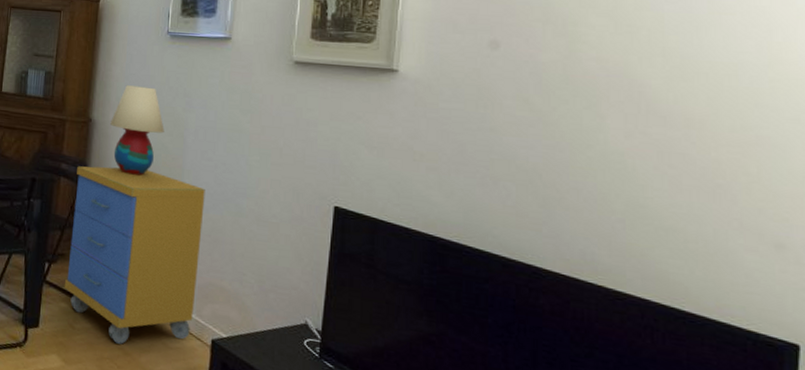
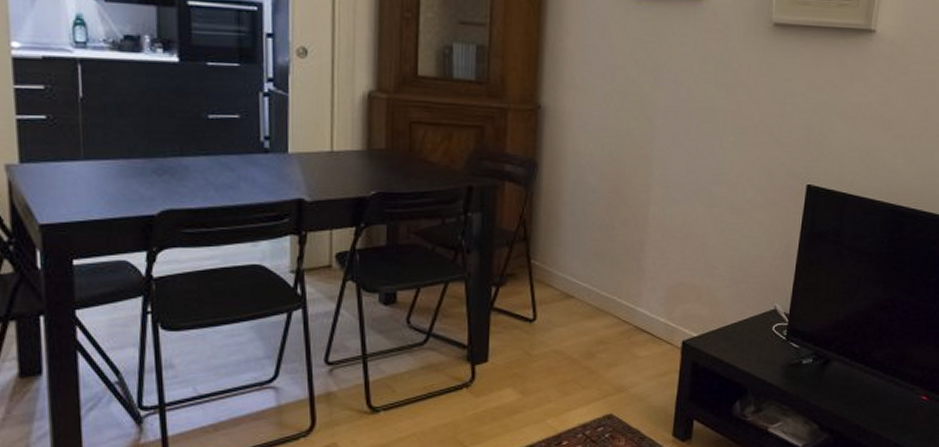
storage cabinet: present [64,166,205,344] -> none [516,163,676,363]
table lamp: present [109,85,164,176] -> none [563,59,630,171]

